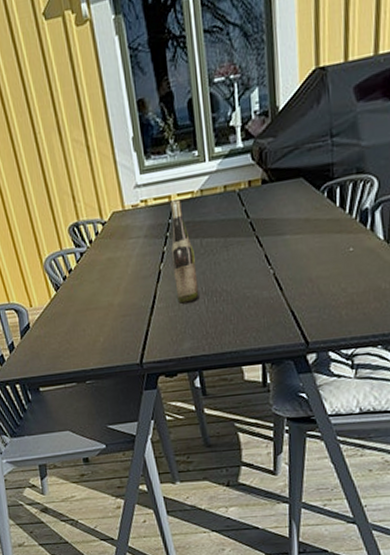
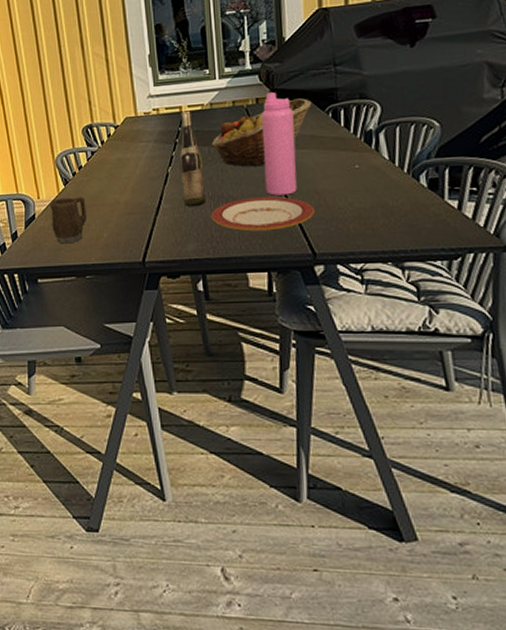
mug: none [42,301,82,352] -> present [49,197,88,244]
fruit basket: none [203,177,307,258] -> present [211,98,312,167]
plate: none [205,287,308,325] -> present [211,196,315,232]
water bottle: none [254,172,291,287] -> present [261,92,297,196]

